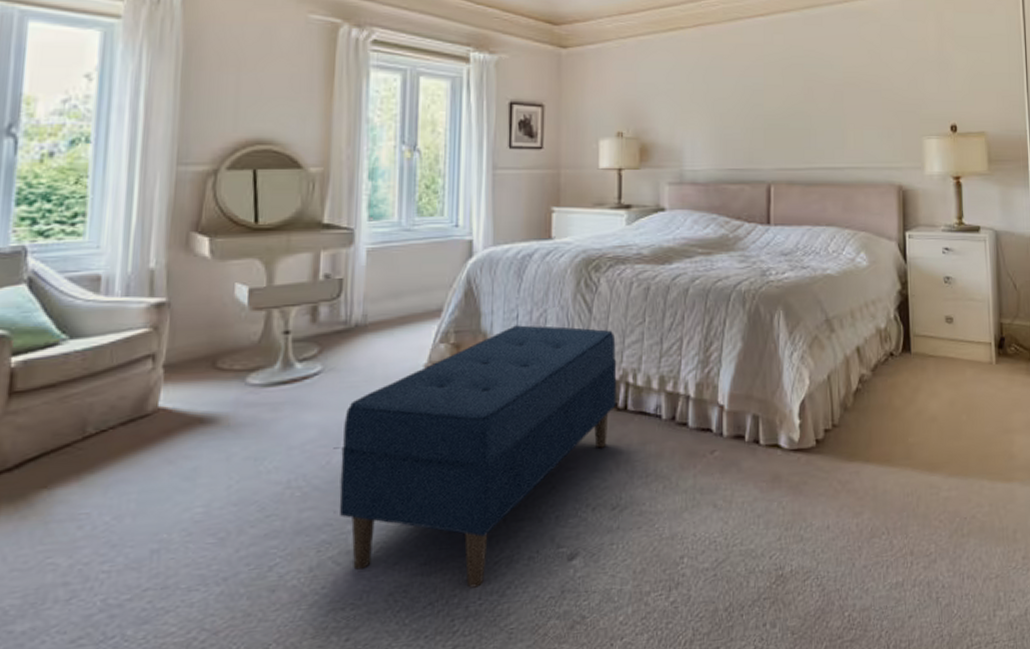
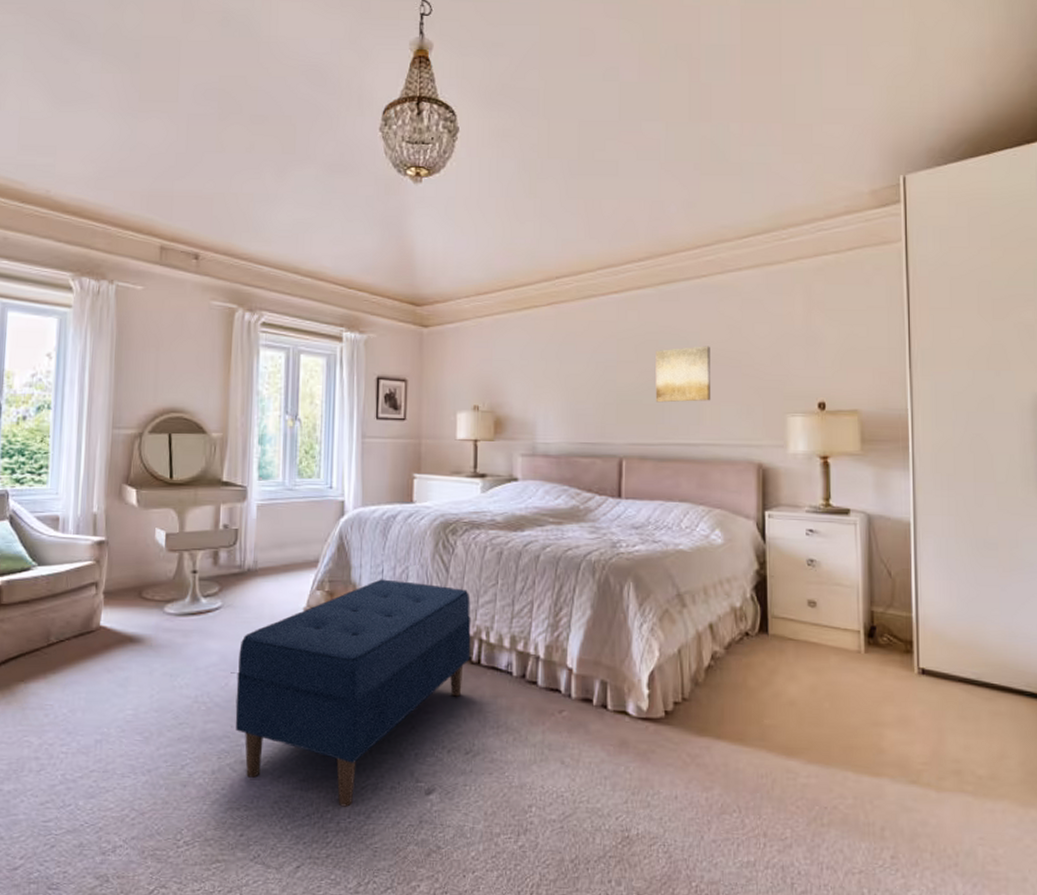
wall art: none [801,70,853,127] -> present [655,346,710,403]

